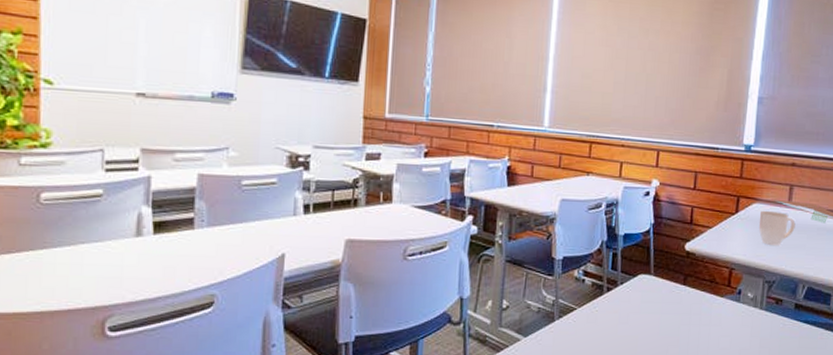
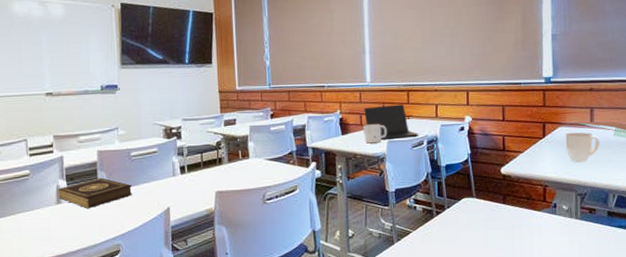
book: none [139,208,240,245] -> present [58,177,133,208]
mug: none [533,176,562,200] -> present [362,123,387,144]
laptop: none [537,156,598,198] -> present [364,104,419,139]

